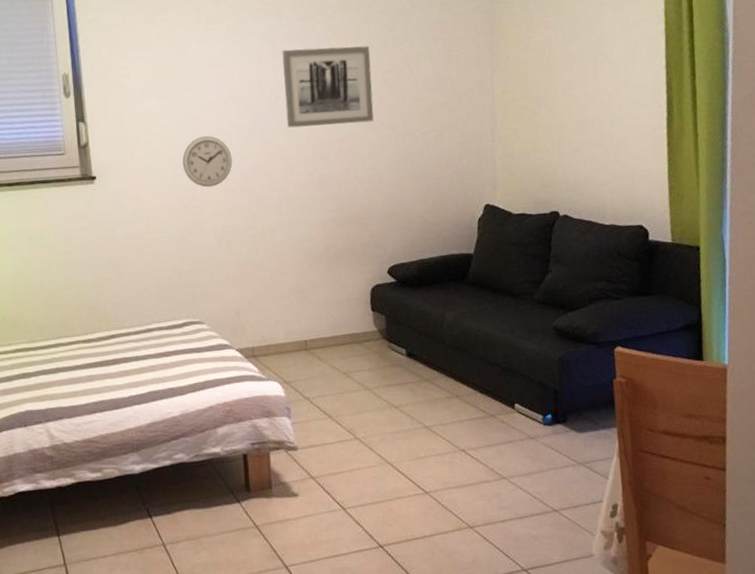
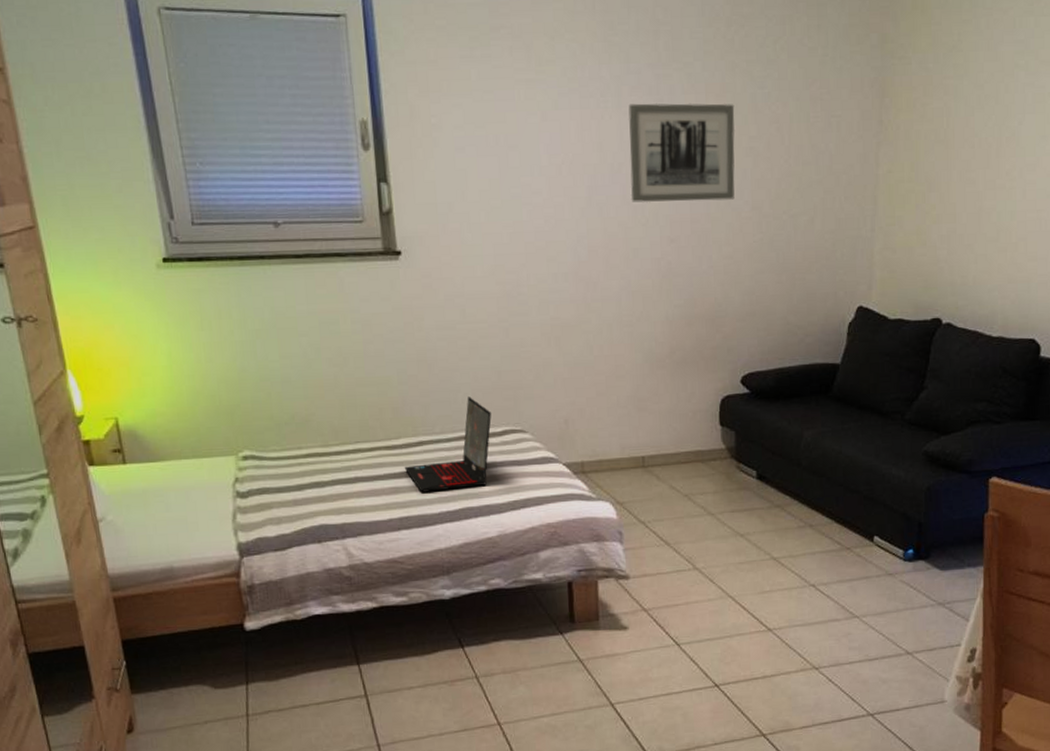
laptop: none [98,295,173,379] -> present [404,397,492,493]
wall clock: present [182,135,233,188] -> none [504,206,565,271]

